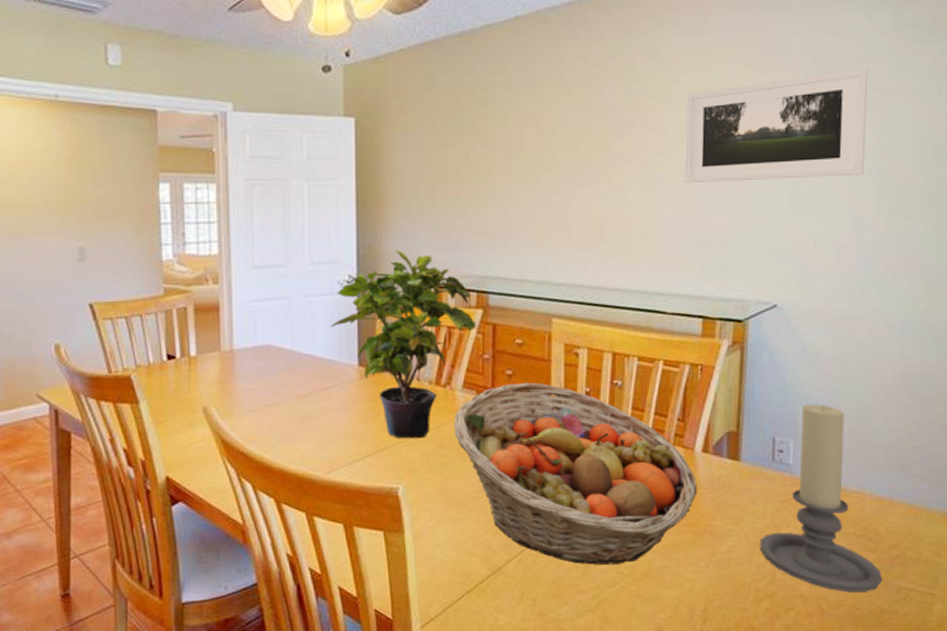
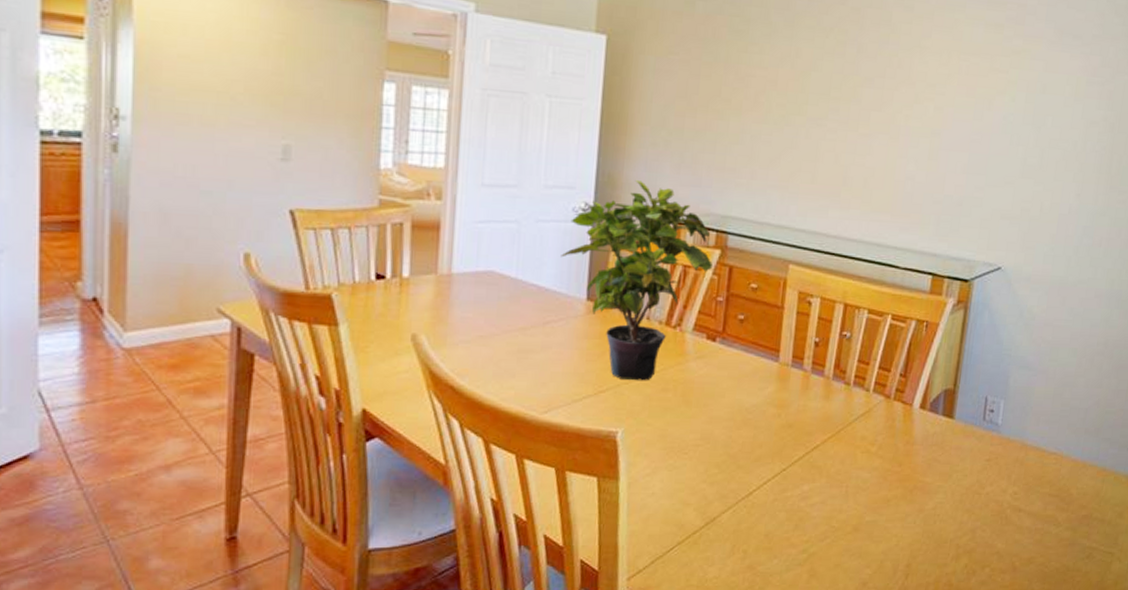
fruit basket: present [454,382,698,565] -> none [680,328,913,518]
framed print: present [684,68,868,184] -> none [928,45,1102,148]
candle holder: present [759,404,882,593] -> none [963,366,1070,551]

